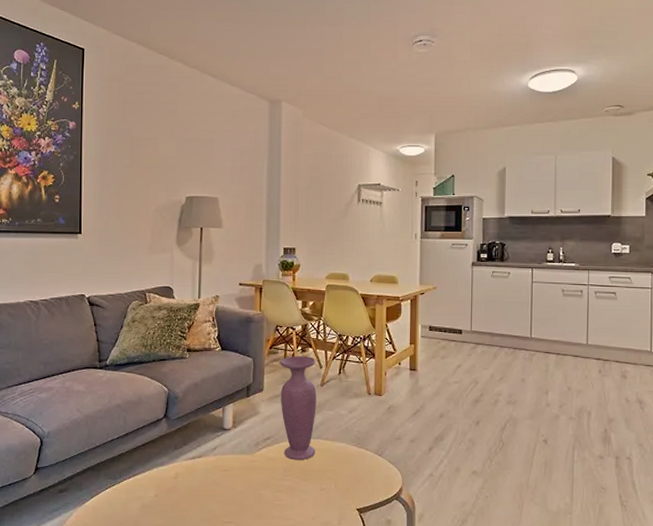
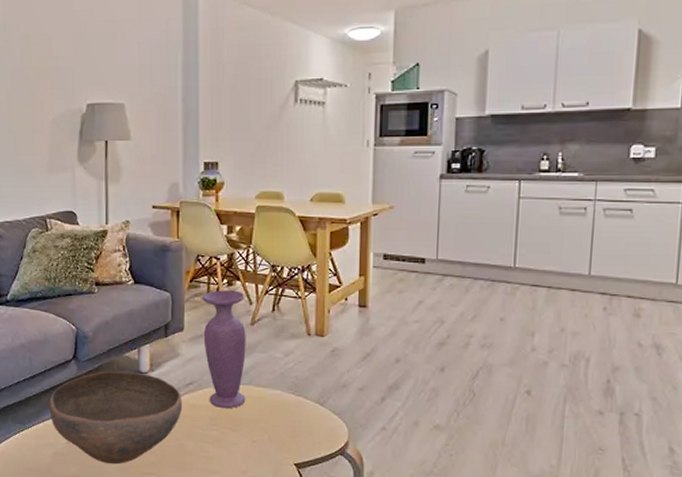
bowl: none [140,428,261,514] -> present [49,371,183,464]

